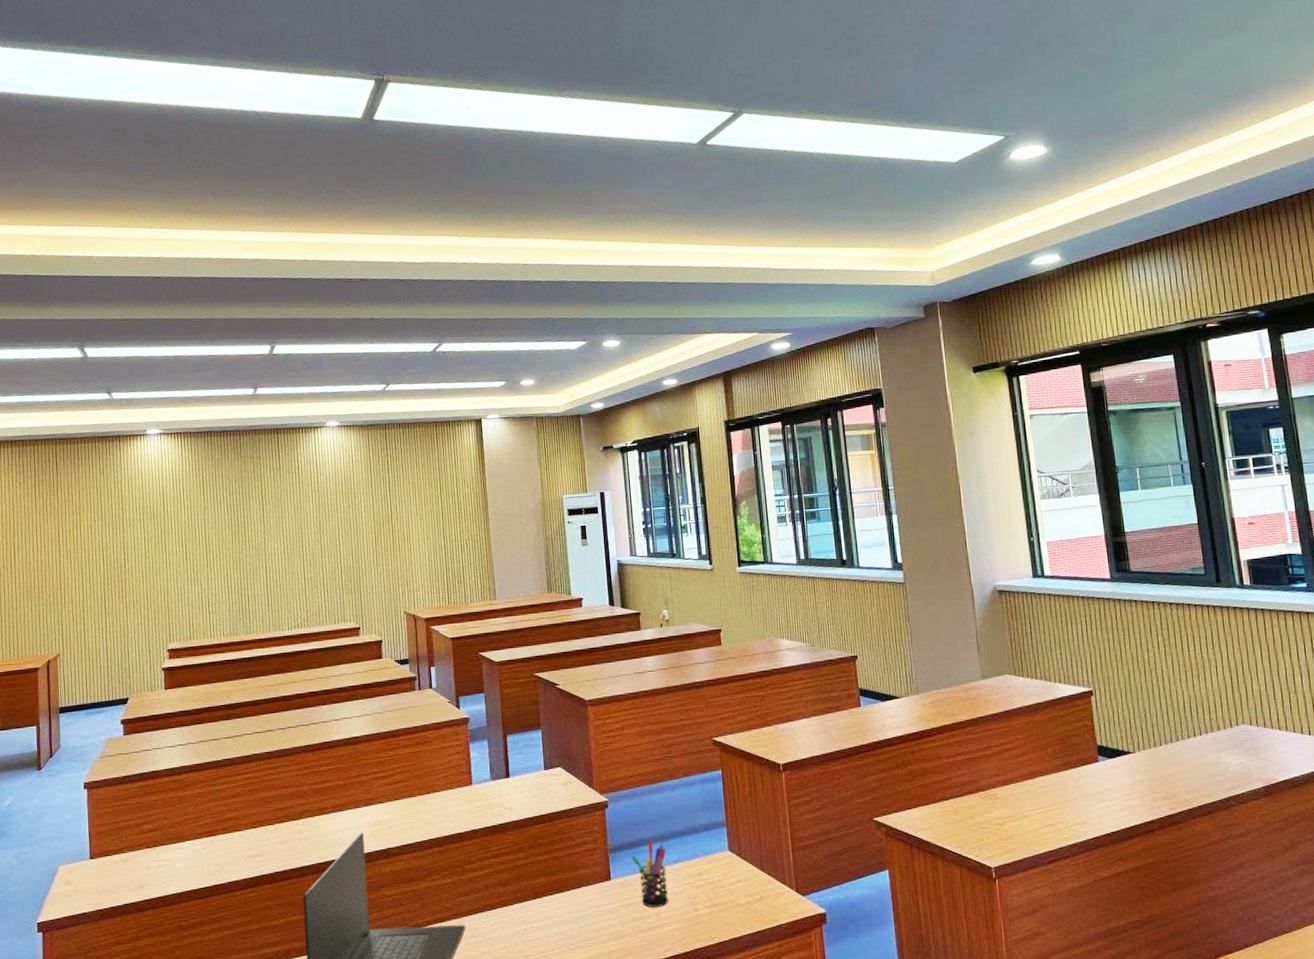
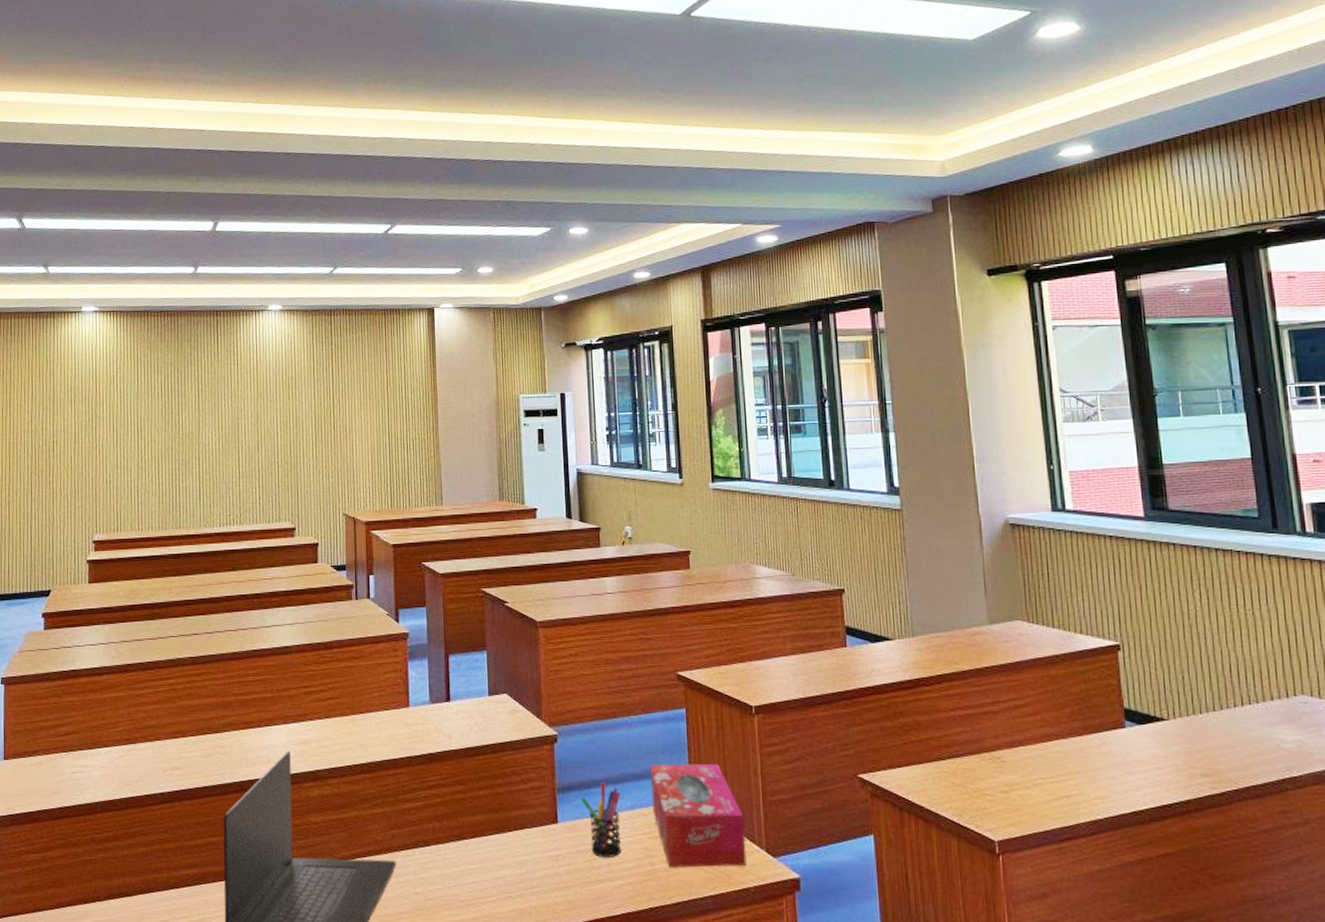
tissue box: none [692,817,779,911] -> present [650,763,747,868]

